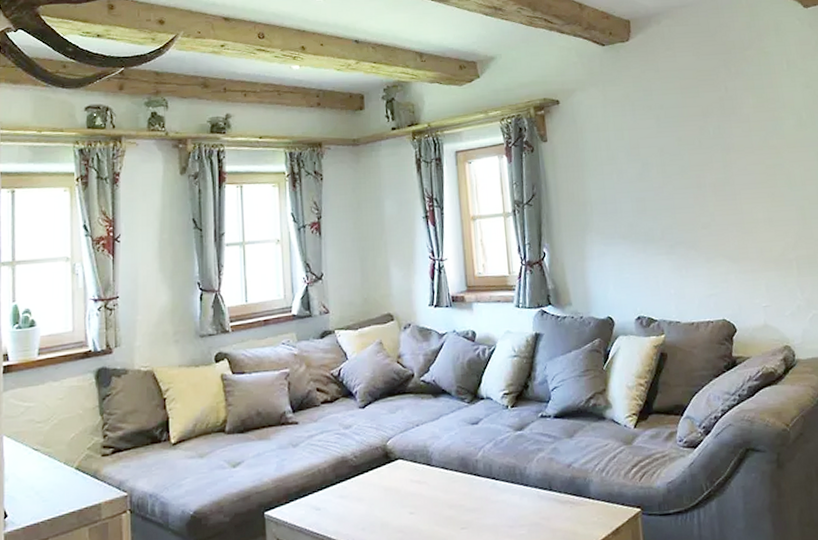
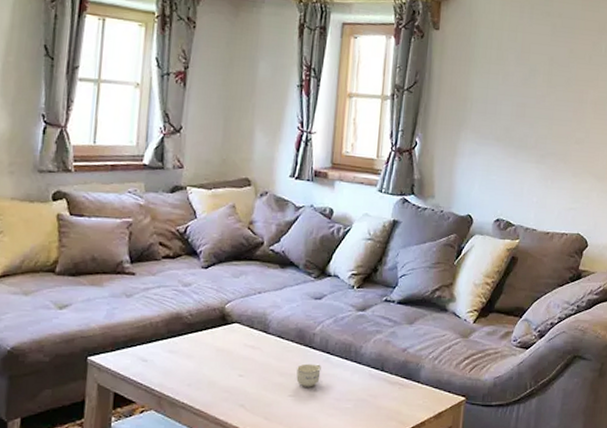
cup: none [464,491,490,518] -> present [296,363,321,387]

